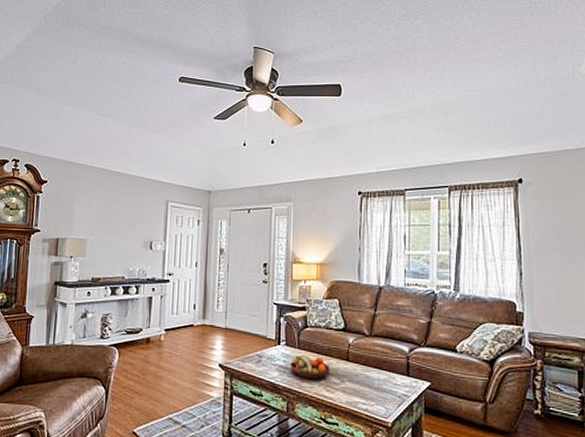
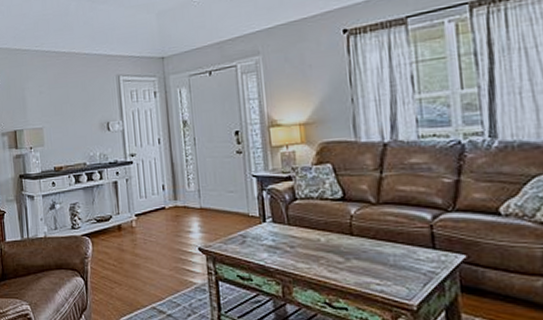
fruit bowl: present [290,354,331,380] -> none [281,231,331,260]

